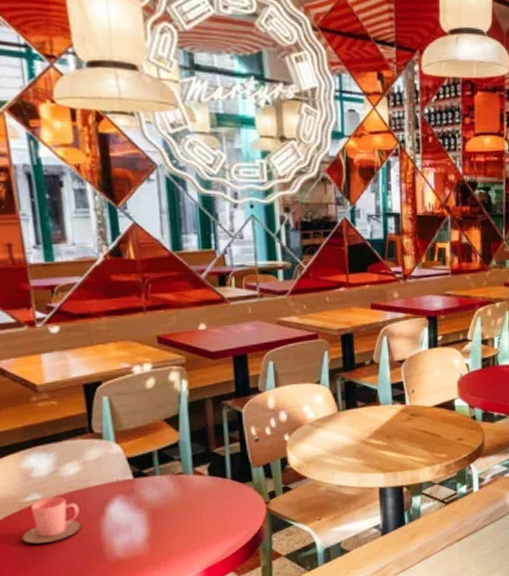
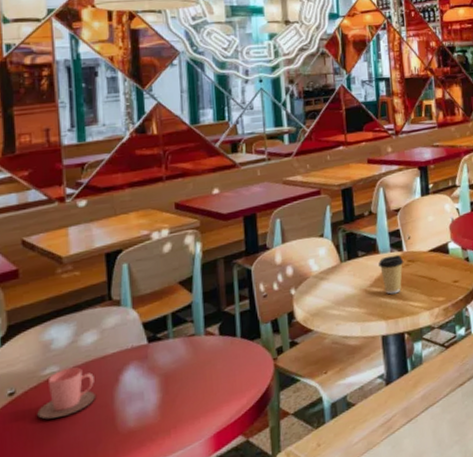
coffee cup: none [379,407,406,448] -> present [378,254,404,295]

